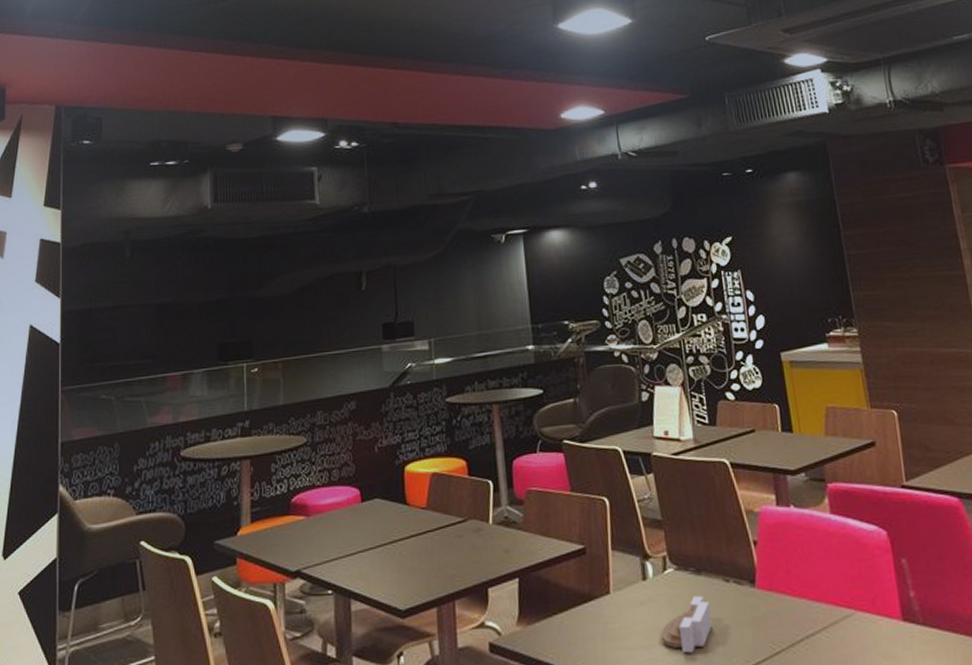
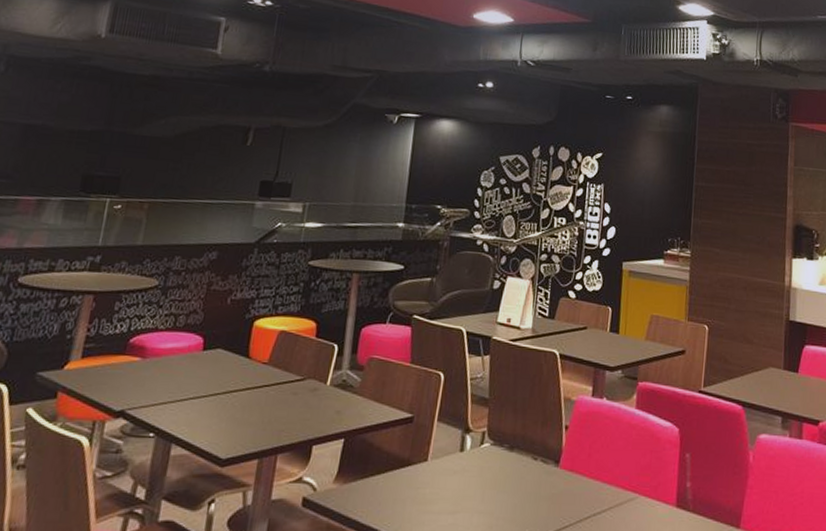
architectural model: present [661,595,713,654] -> none [467,470,516,522]

